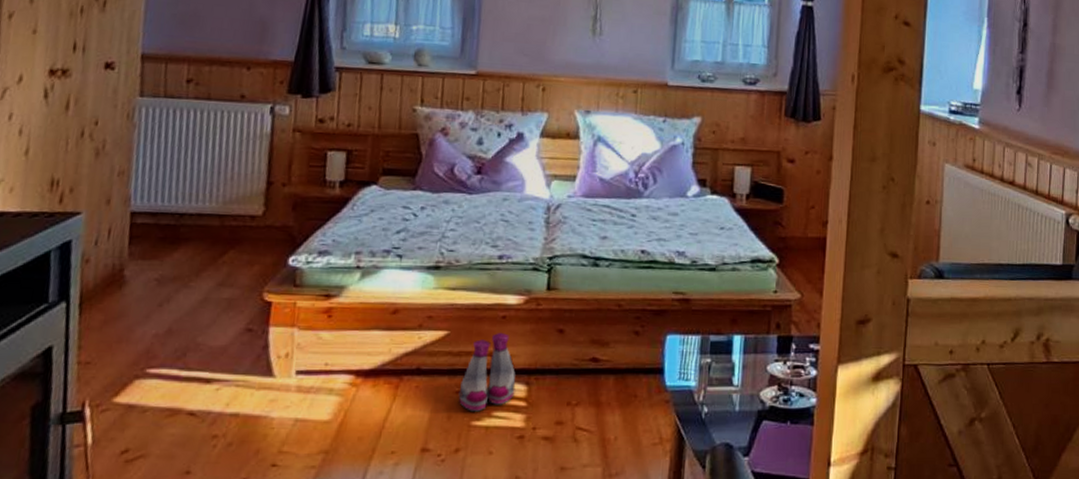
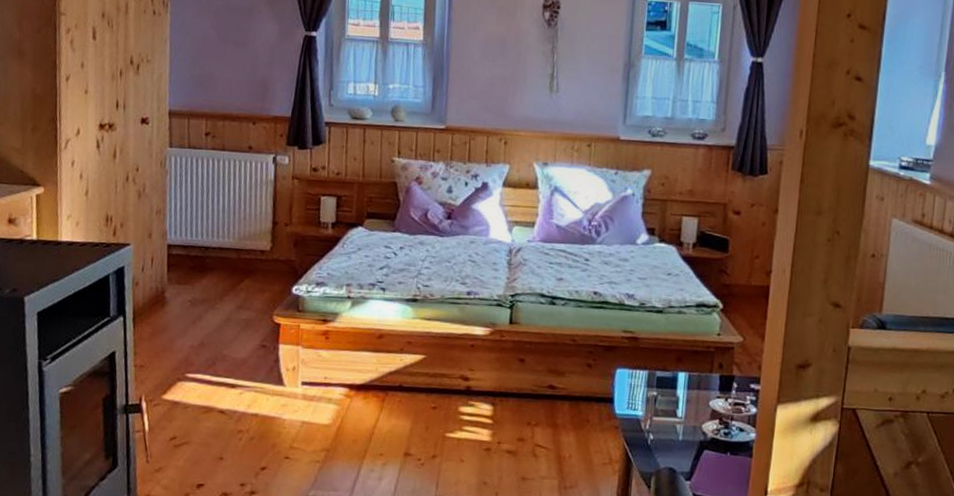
boots: present [458,332,516,412] -> none [434,358,483,425]

